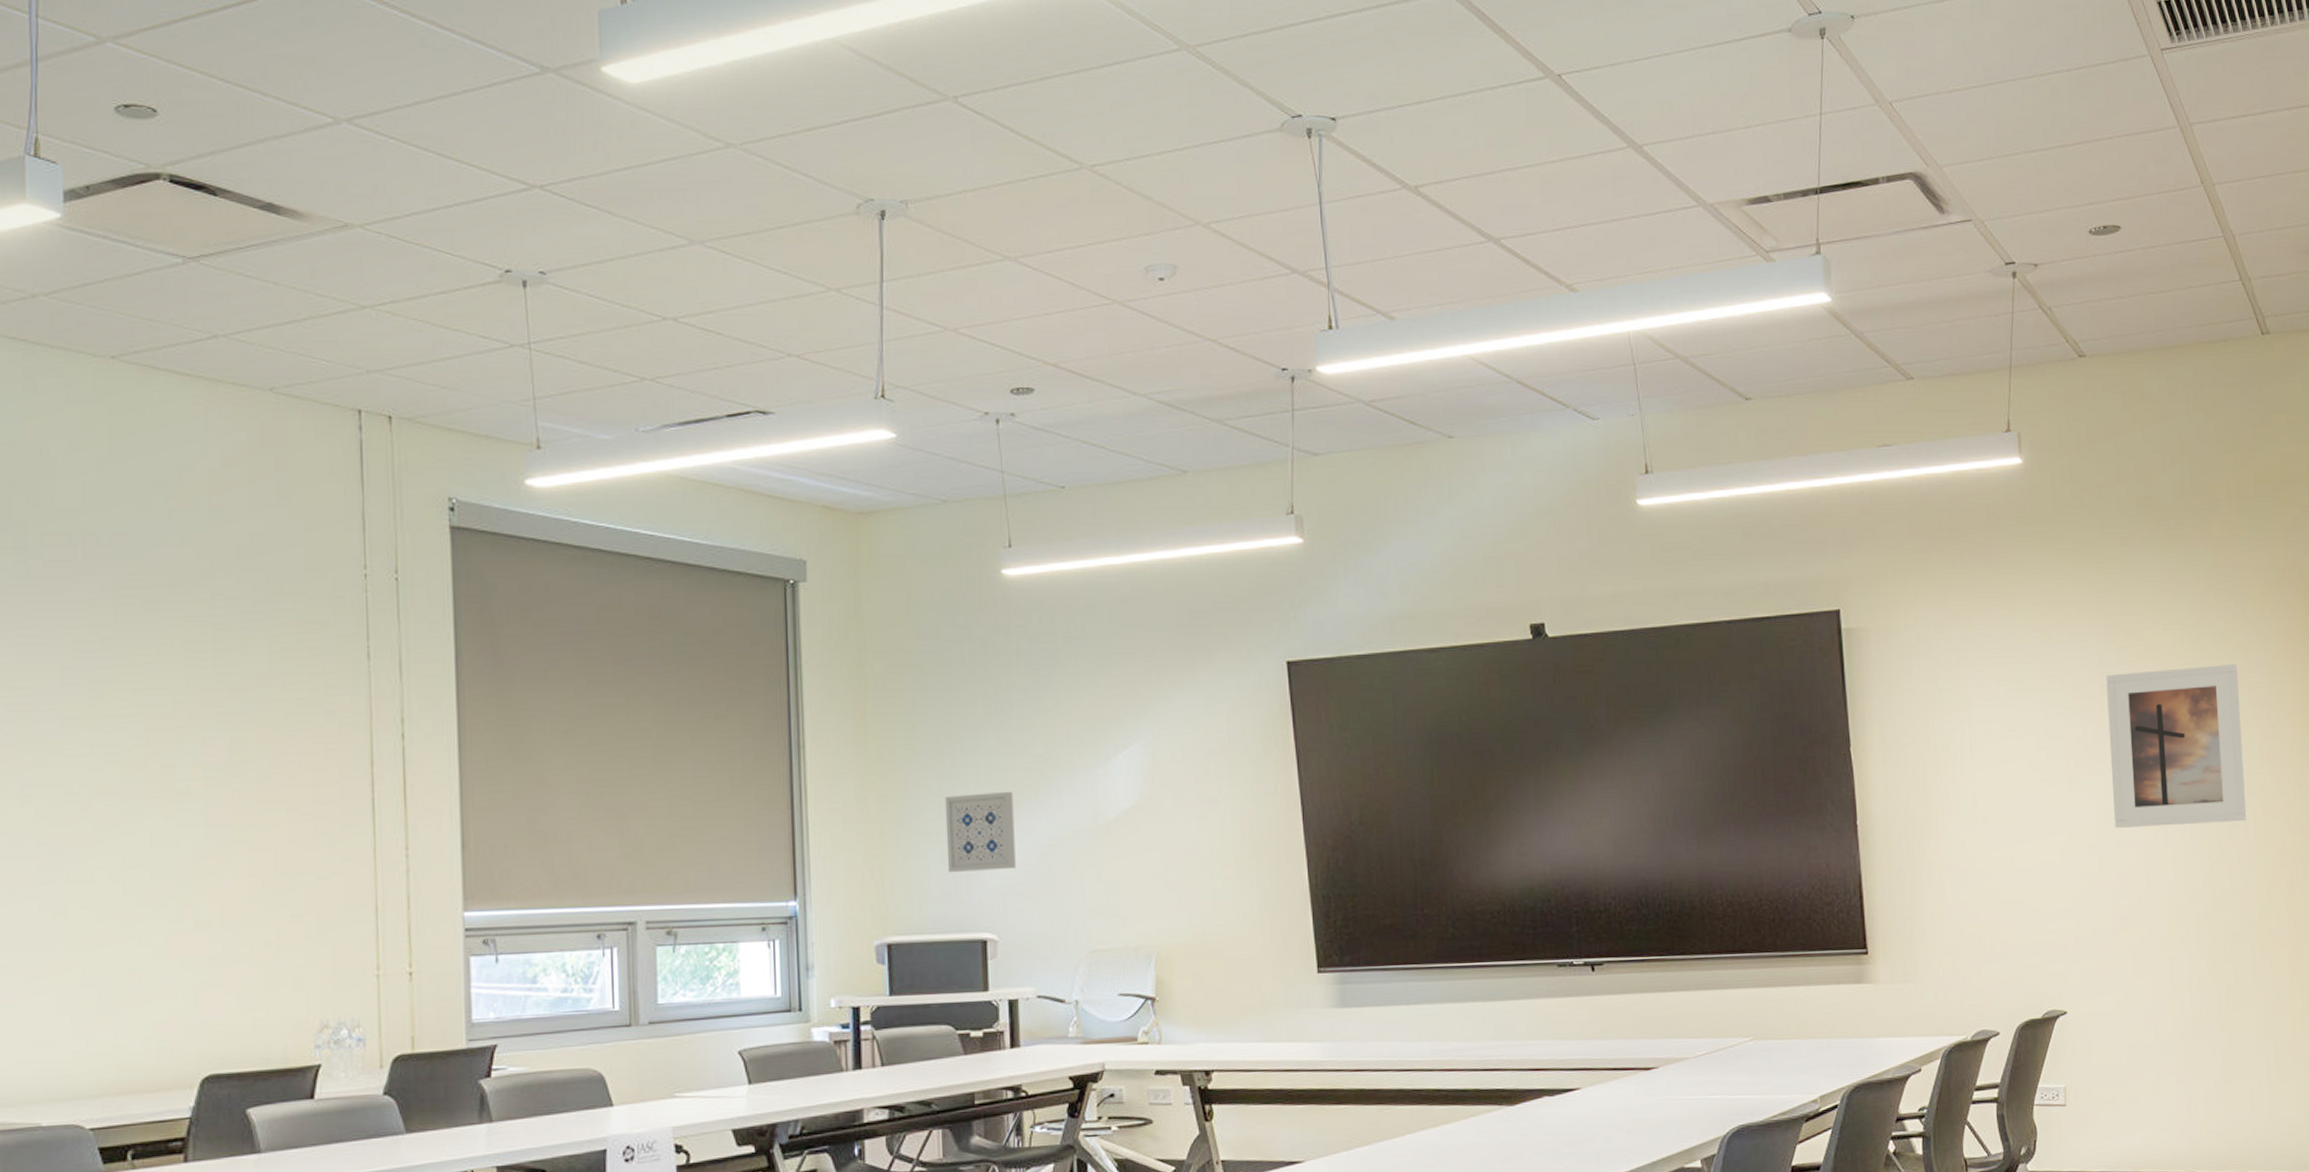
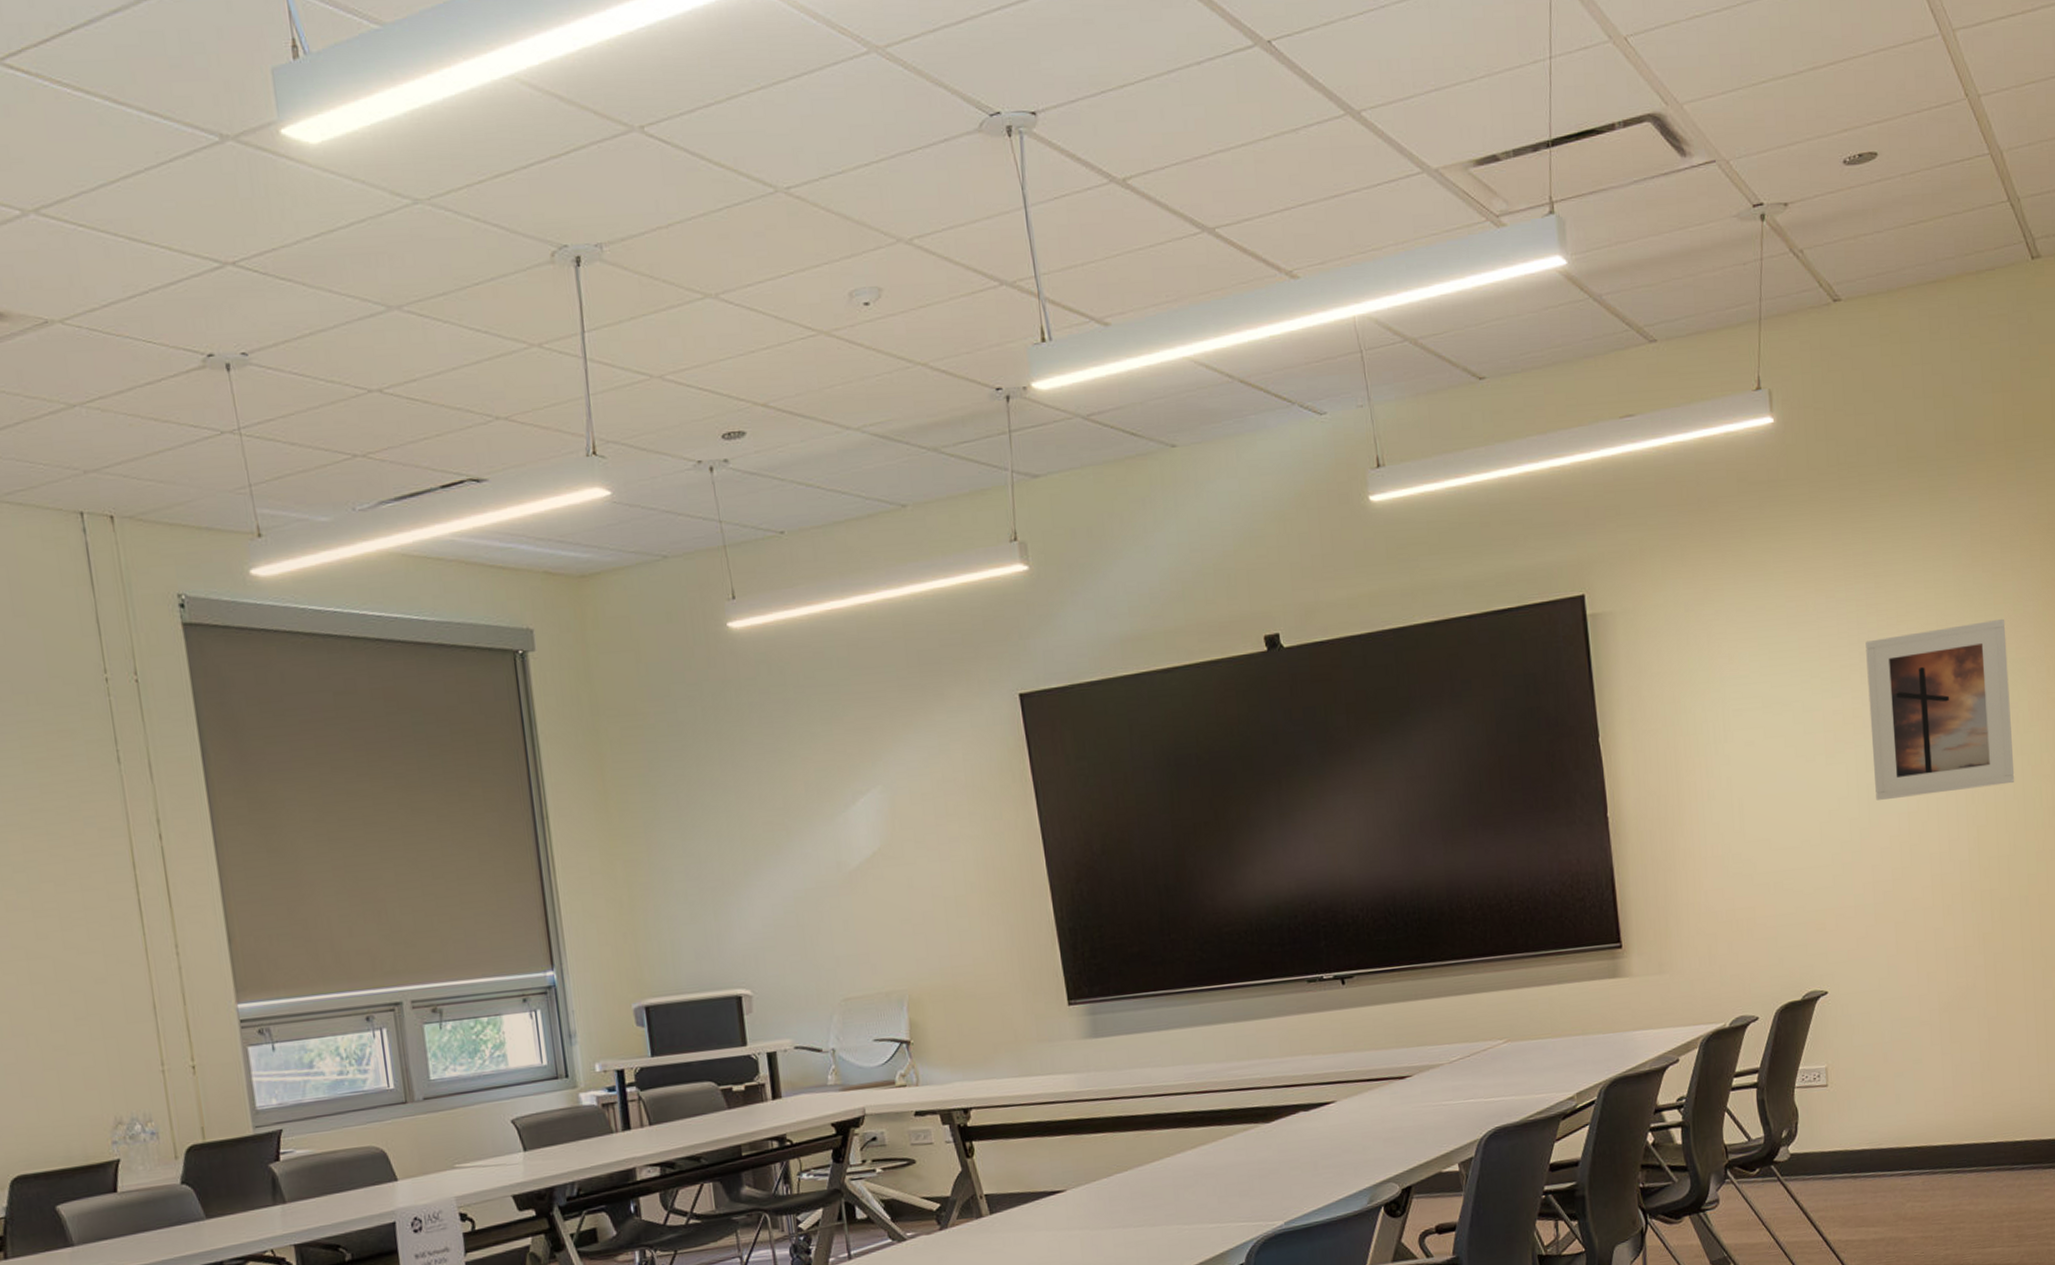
wall art: present [945,791,1016,872] -> none [689,846,764,932]

